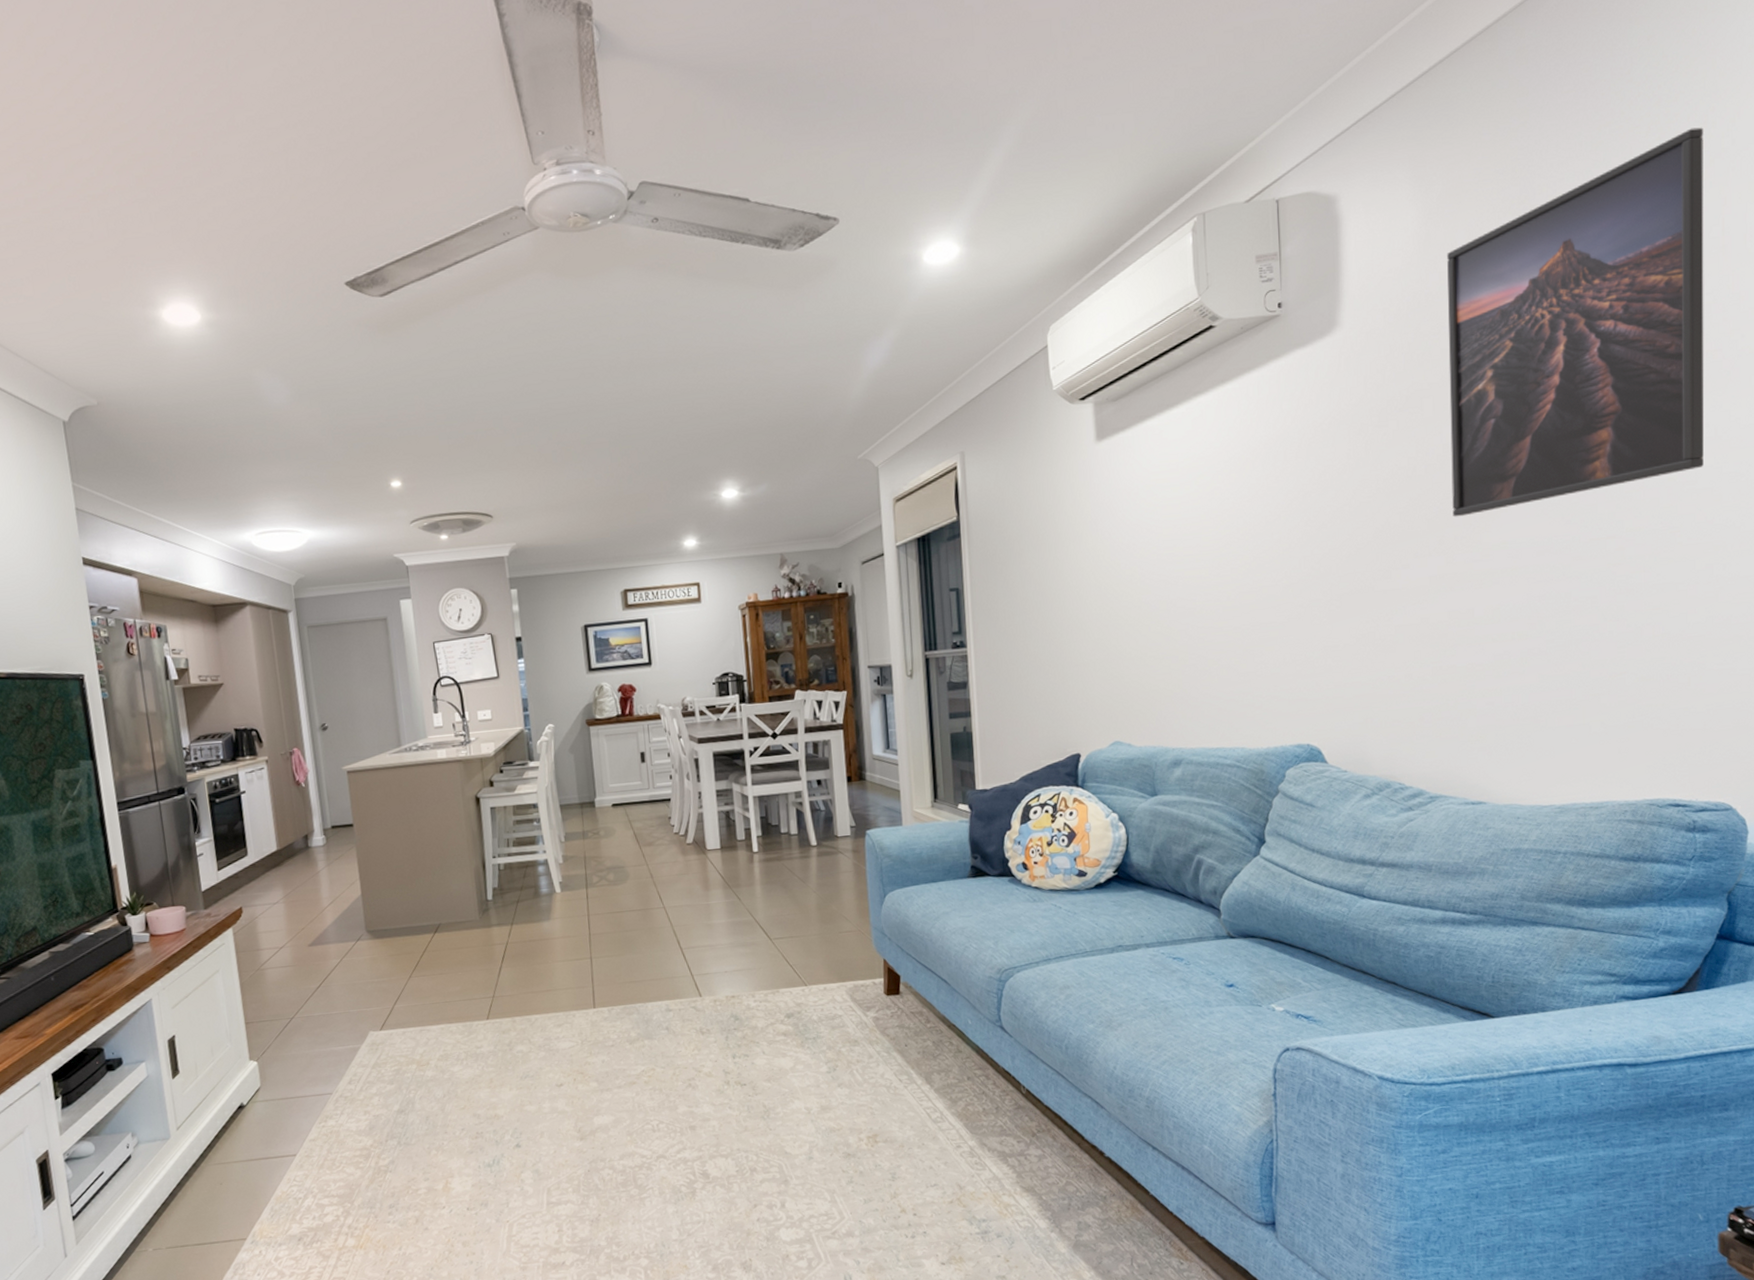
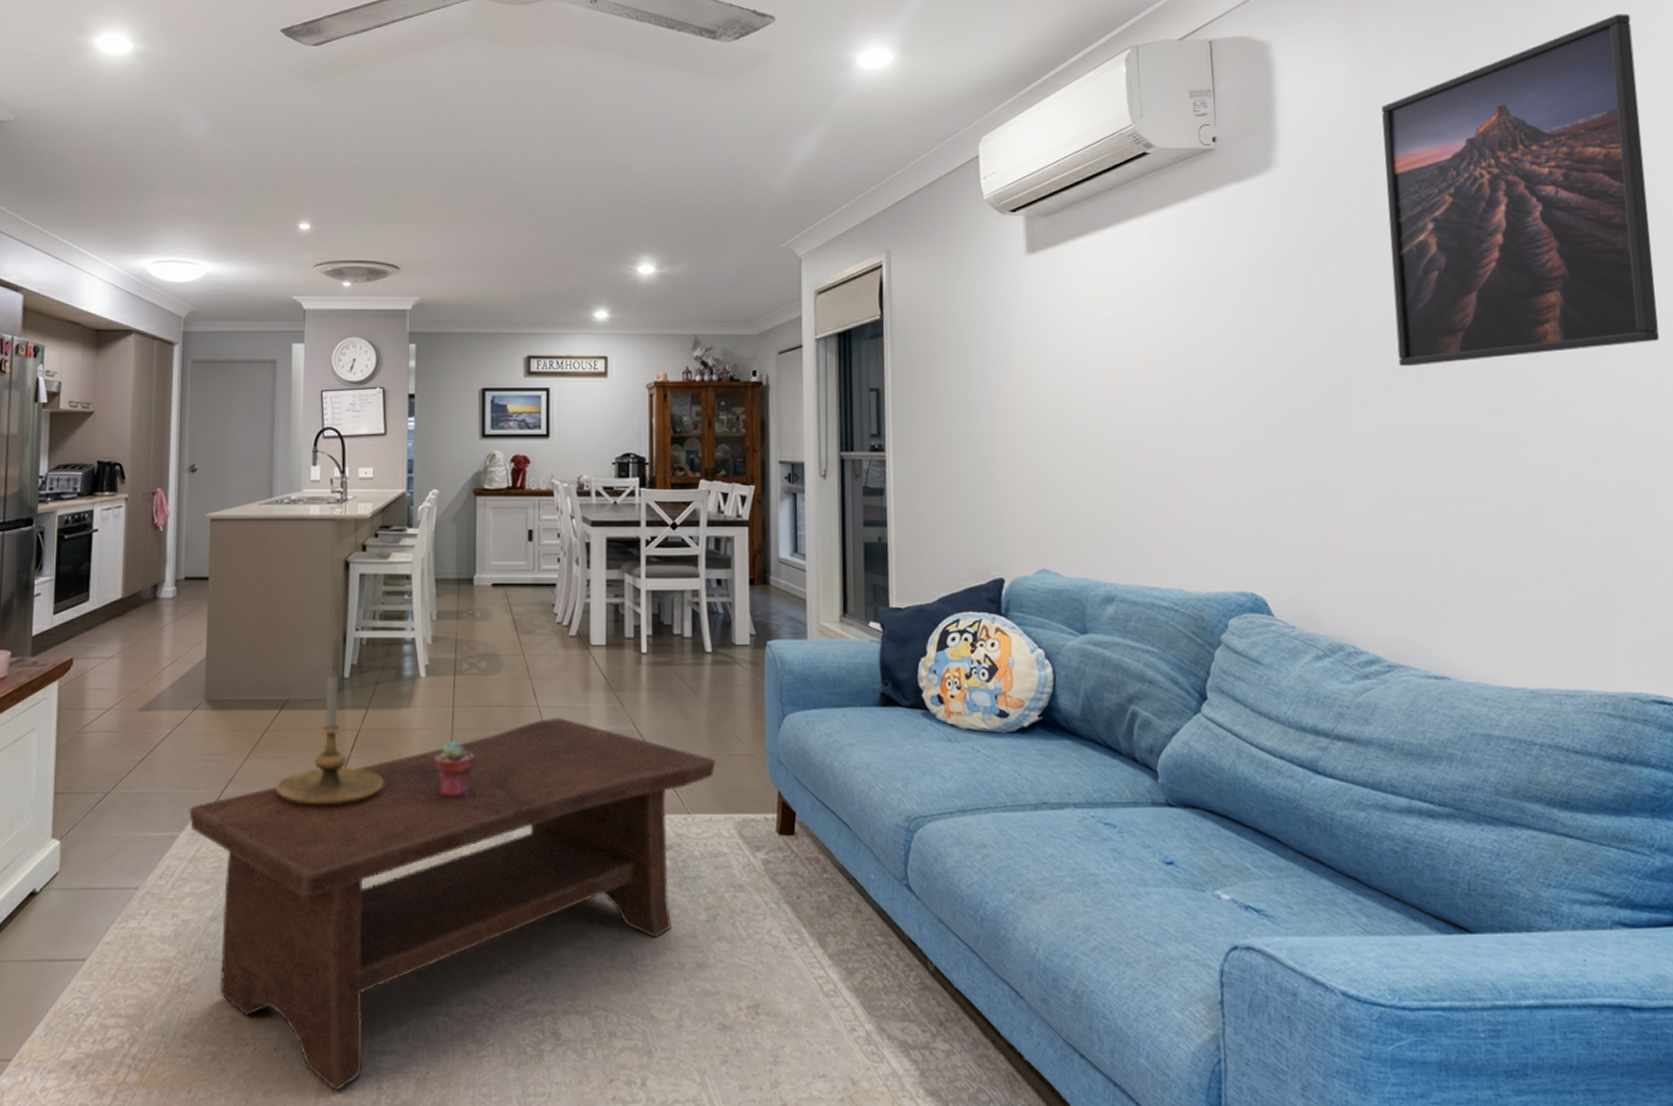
coffee table: none [366,915,827,1237] -> present [189,717,716,1092]
candle holder: none [439,894,534,1011] -> present [275,670,384,806]
potted succulent: none [577,944,613,992] -> present [435,740,475,797]

